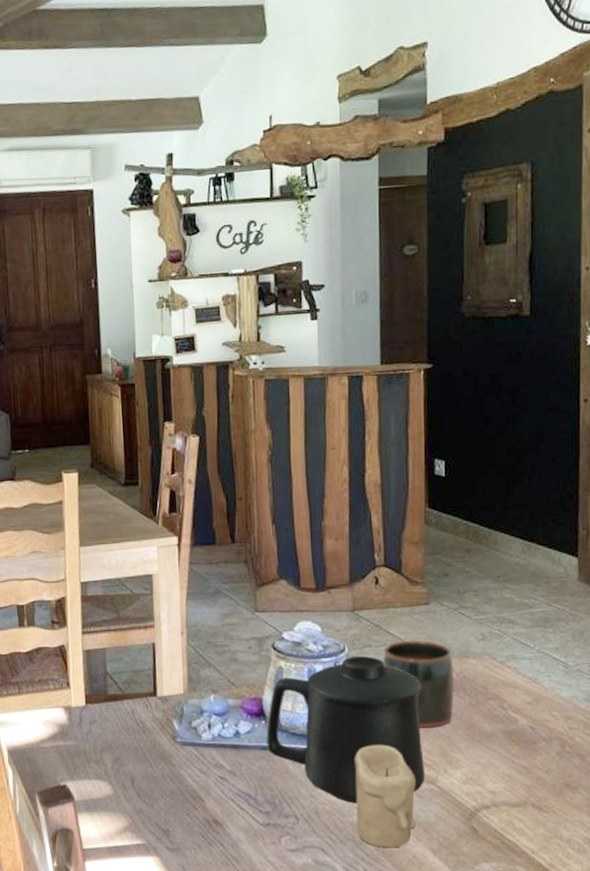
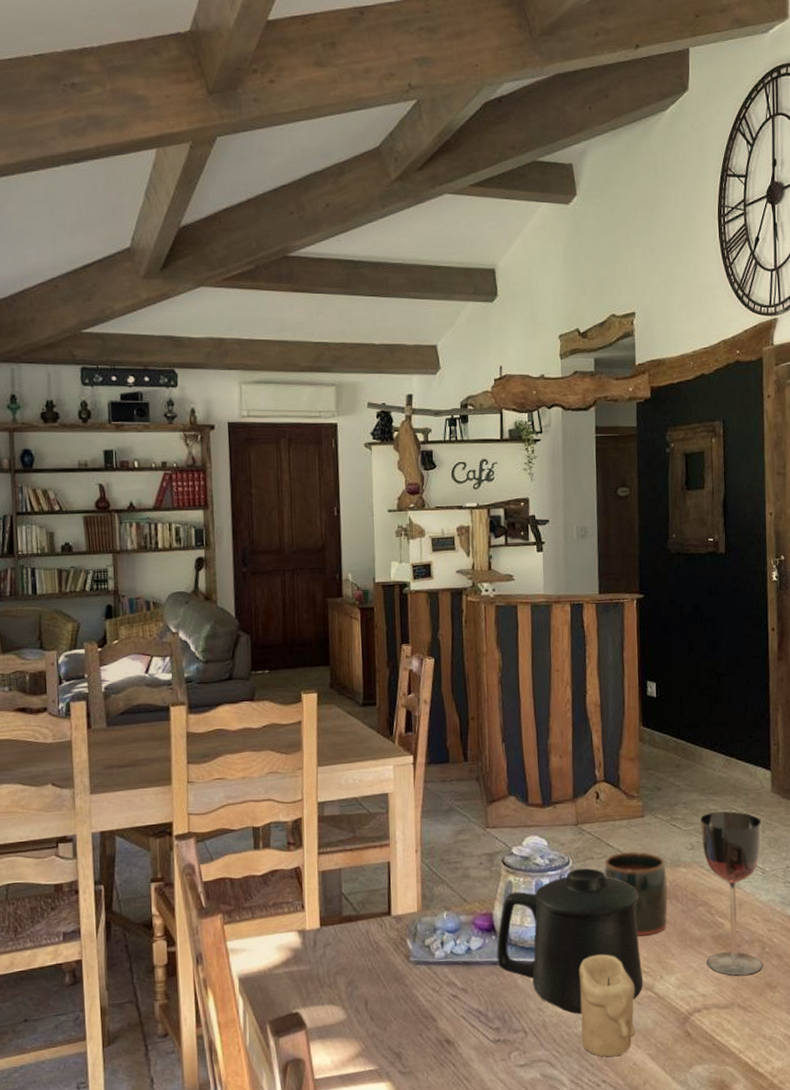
wineglass: none [494,600,565,774] -> present [701,811,763,976]

